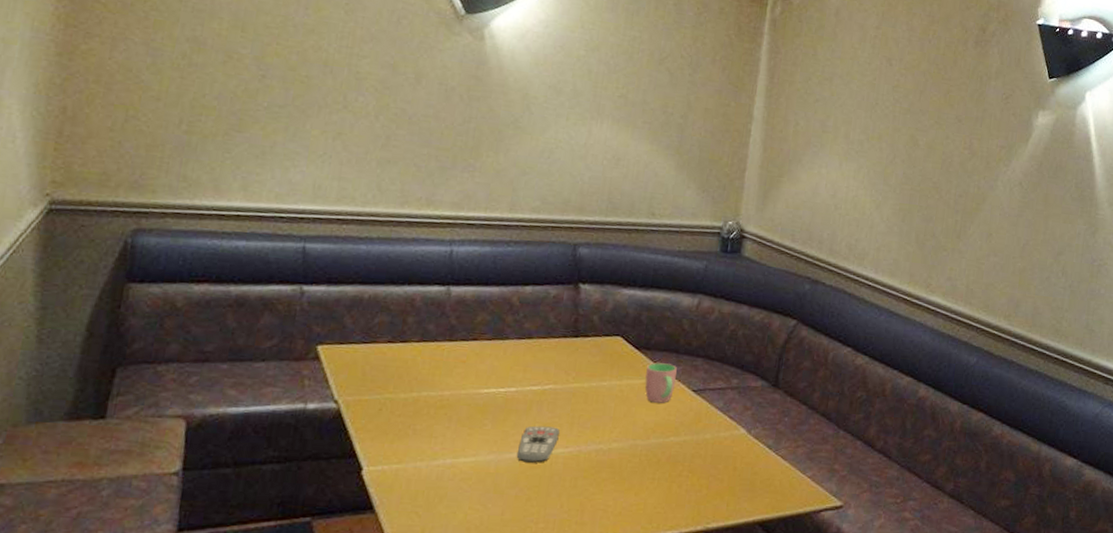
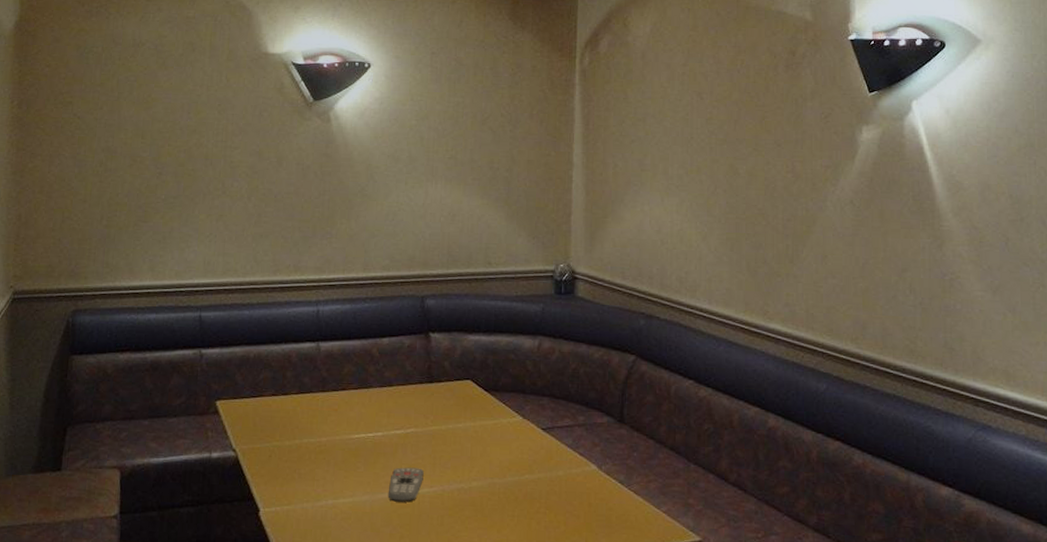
cup: present [645,362,677,403] -> none [496,403,525,442]

